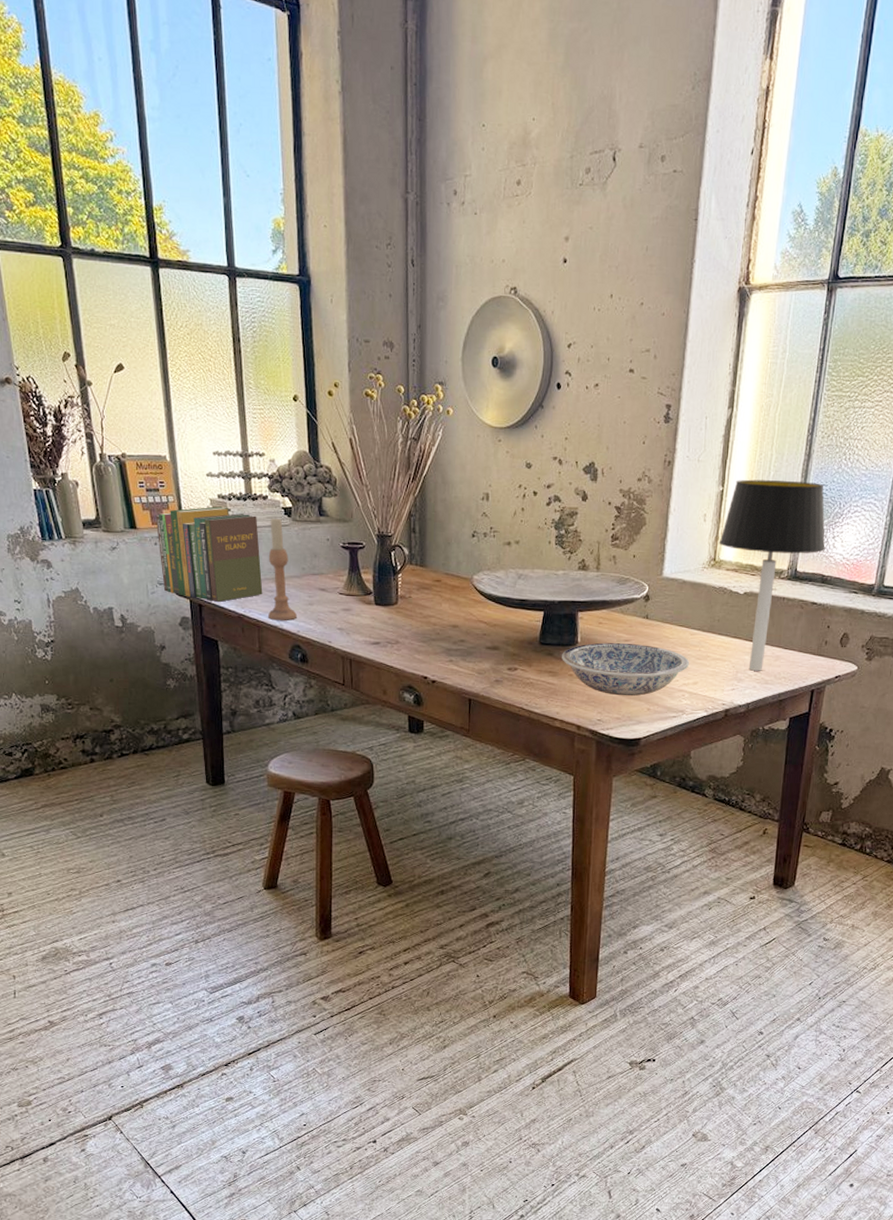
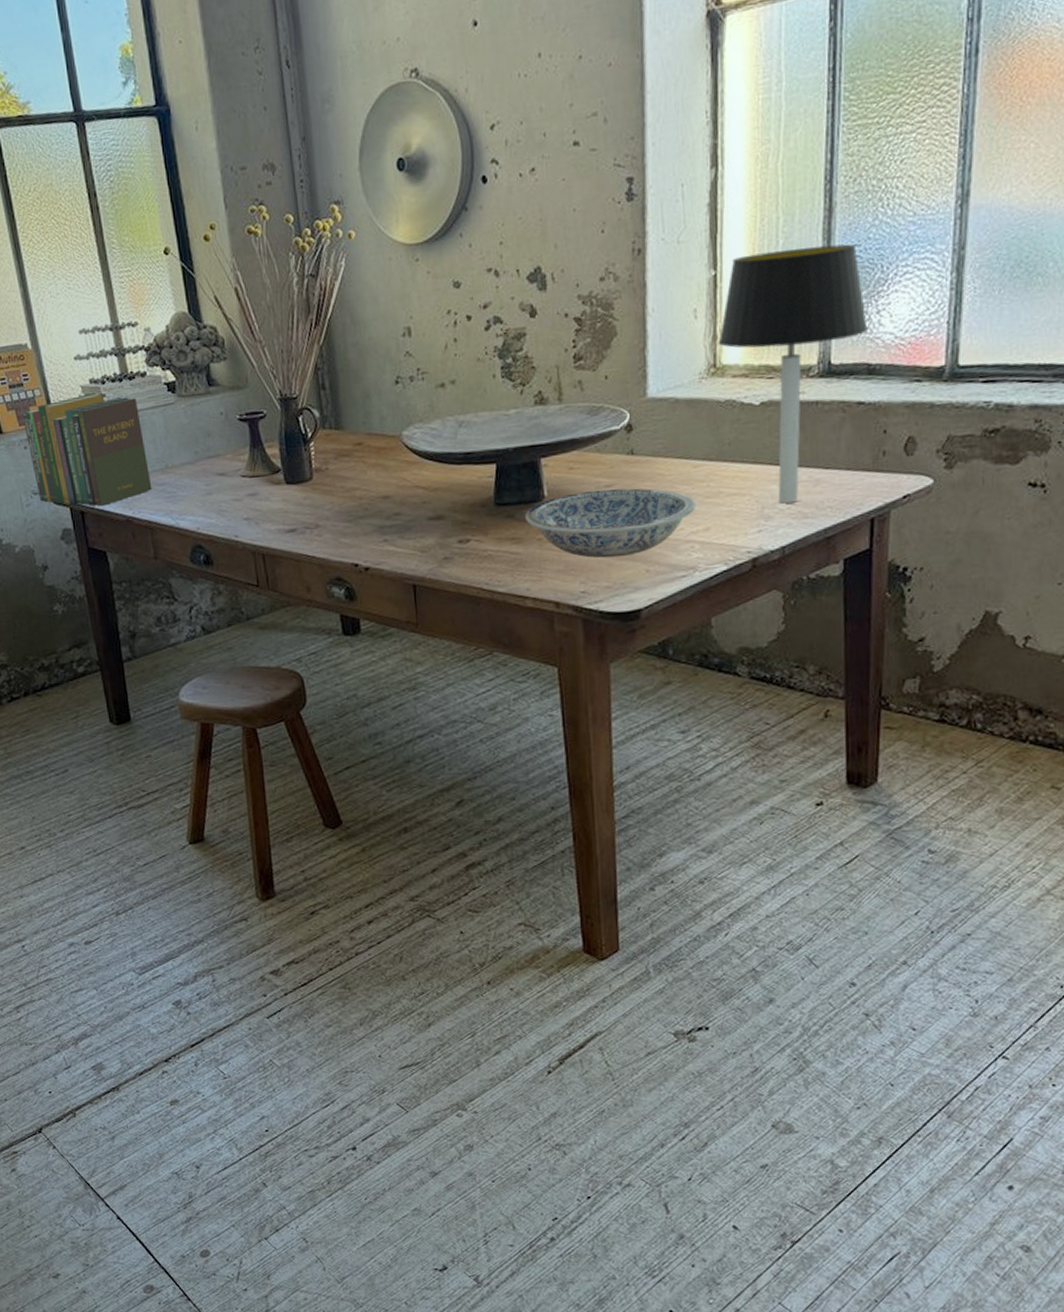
candlestick: present [268,518,297,621] -> none [152,396,194,519]

